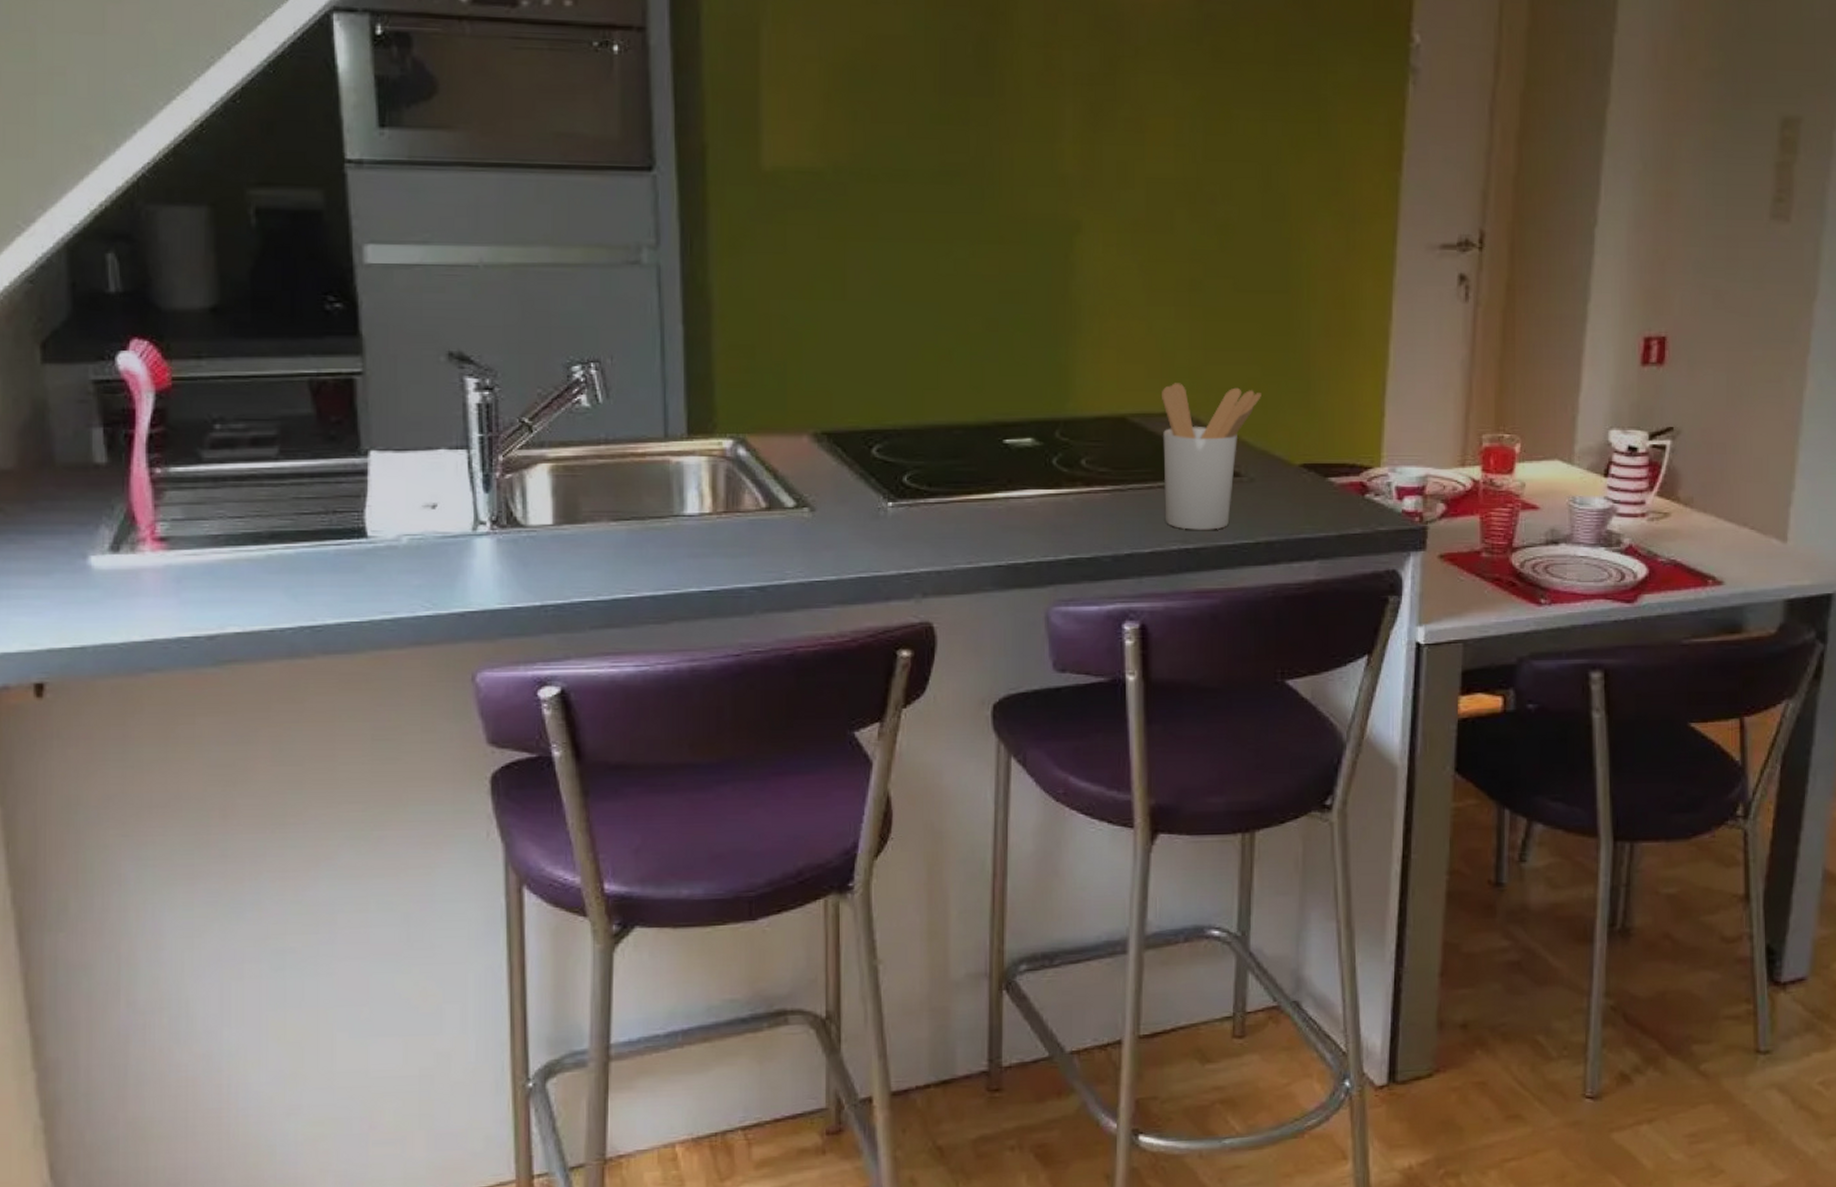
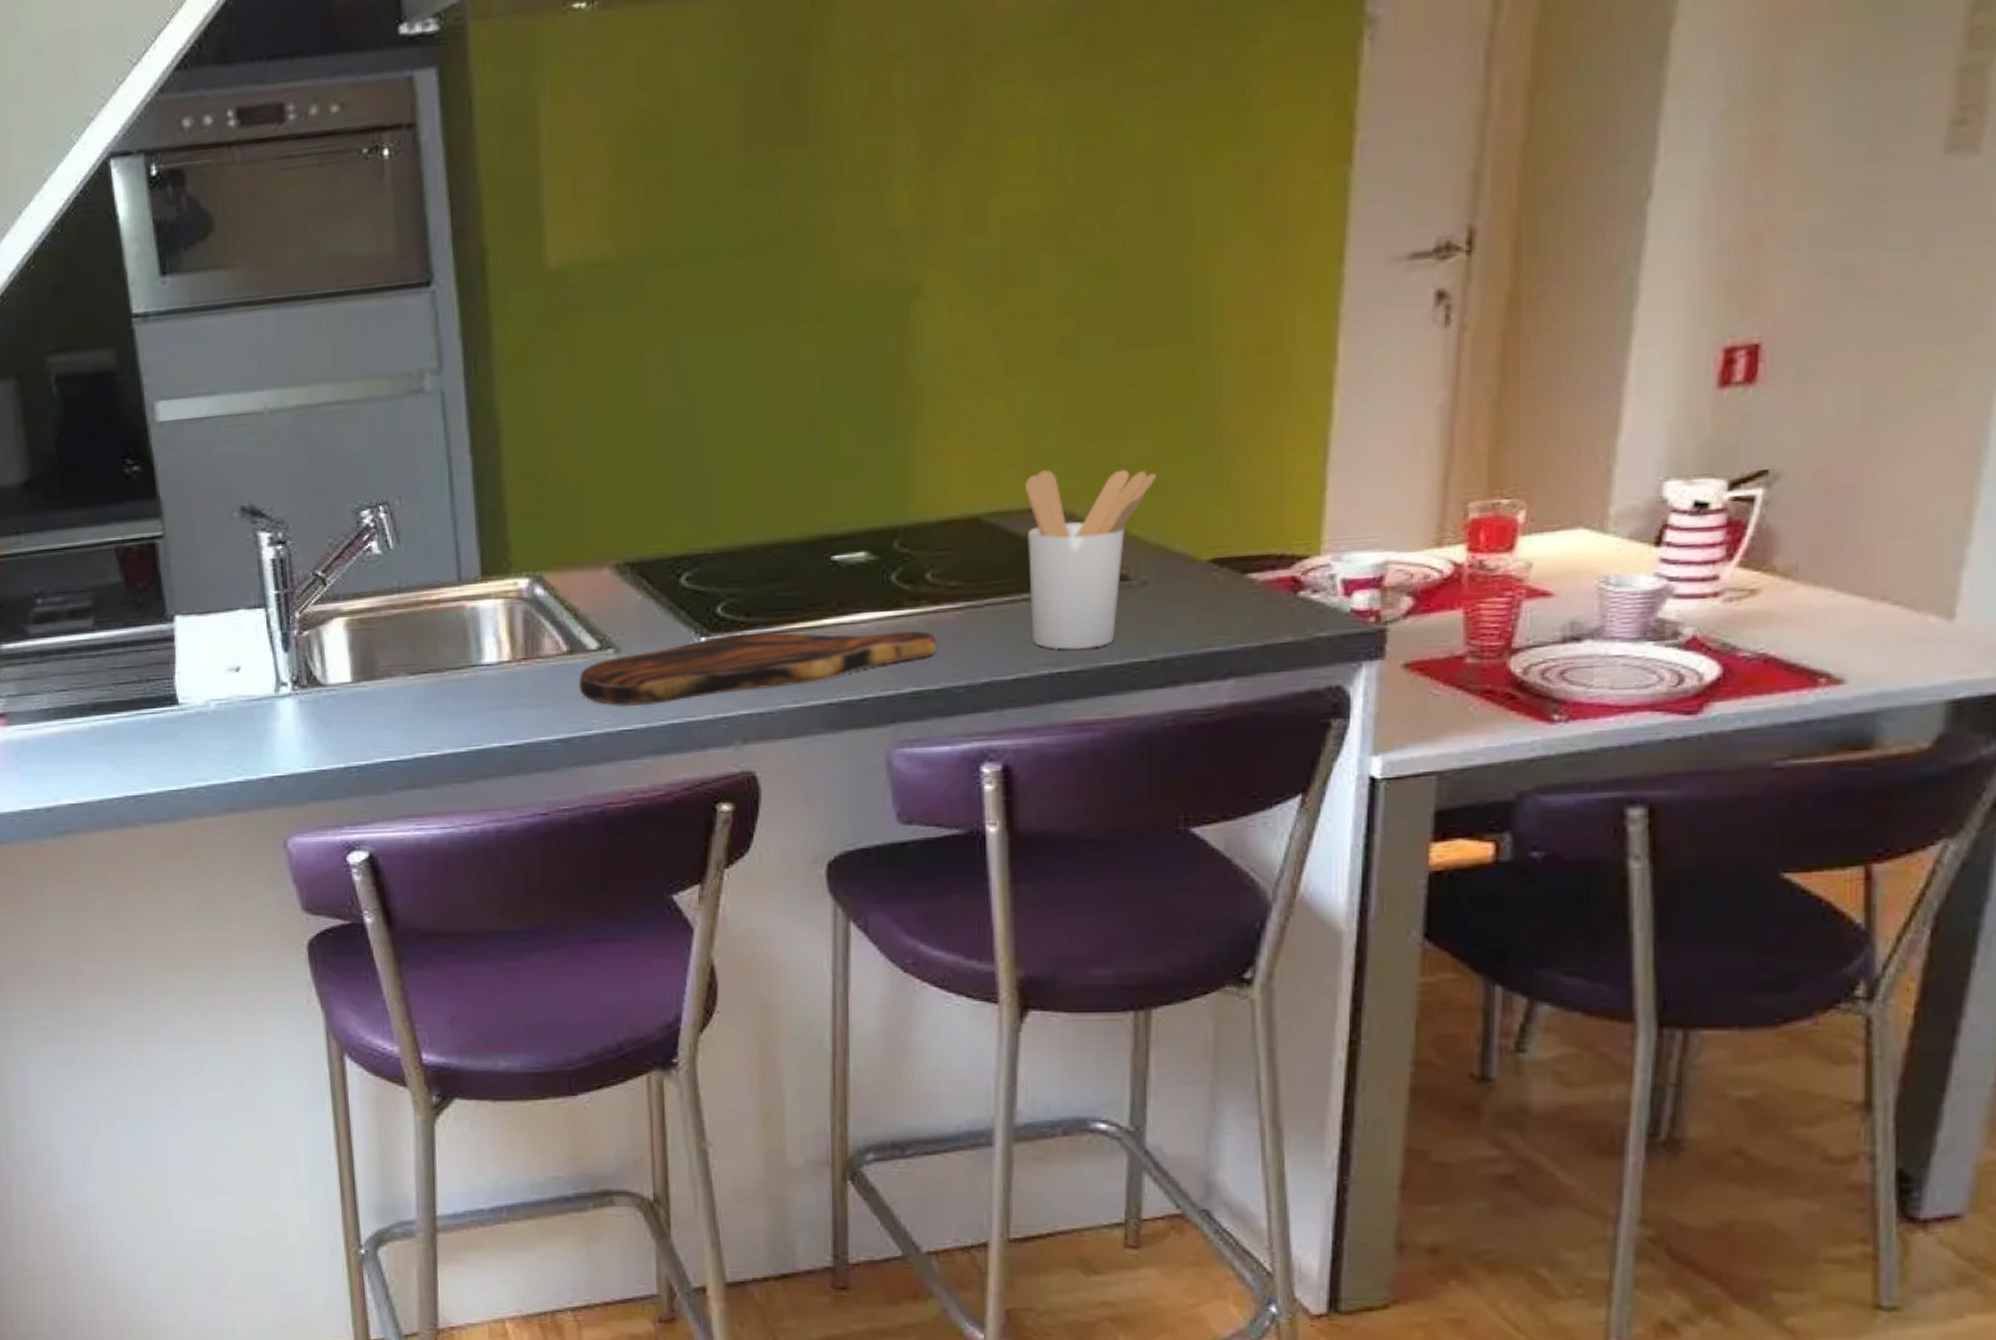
cutting board: none [776,501,1089,561] -> present [579,631,937,707]

